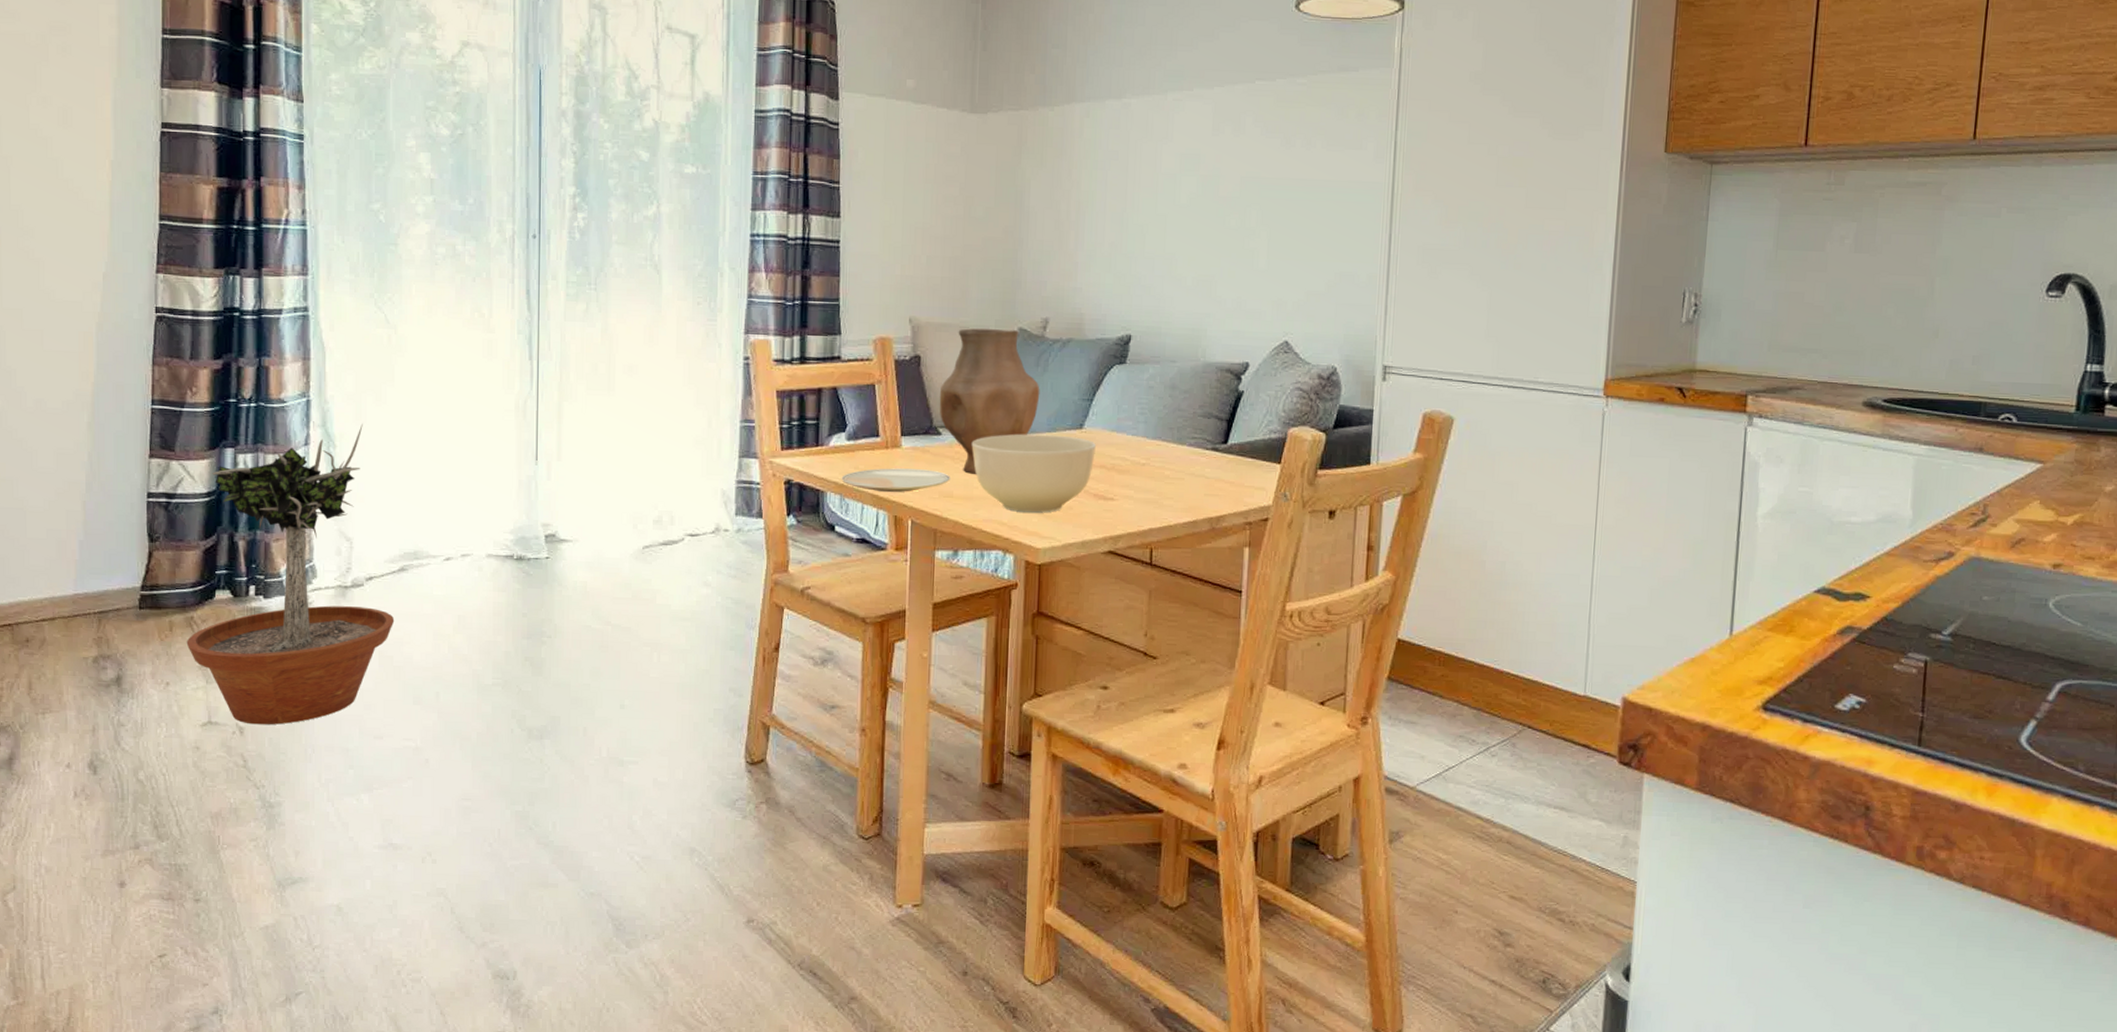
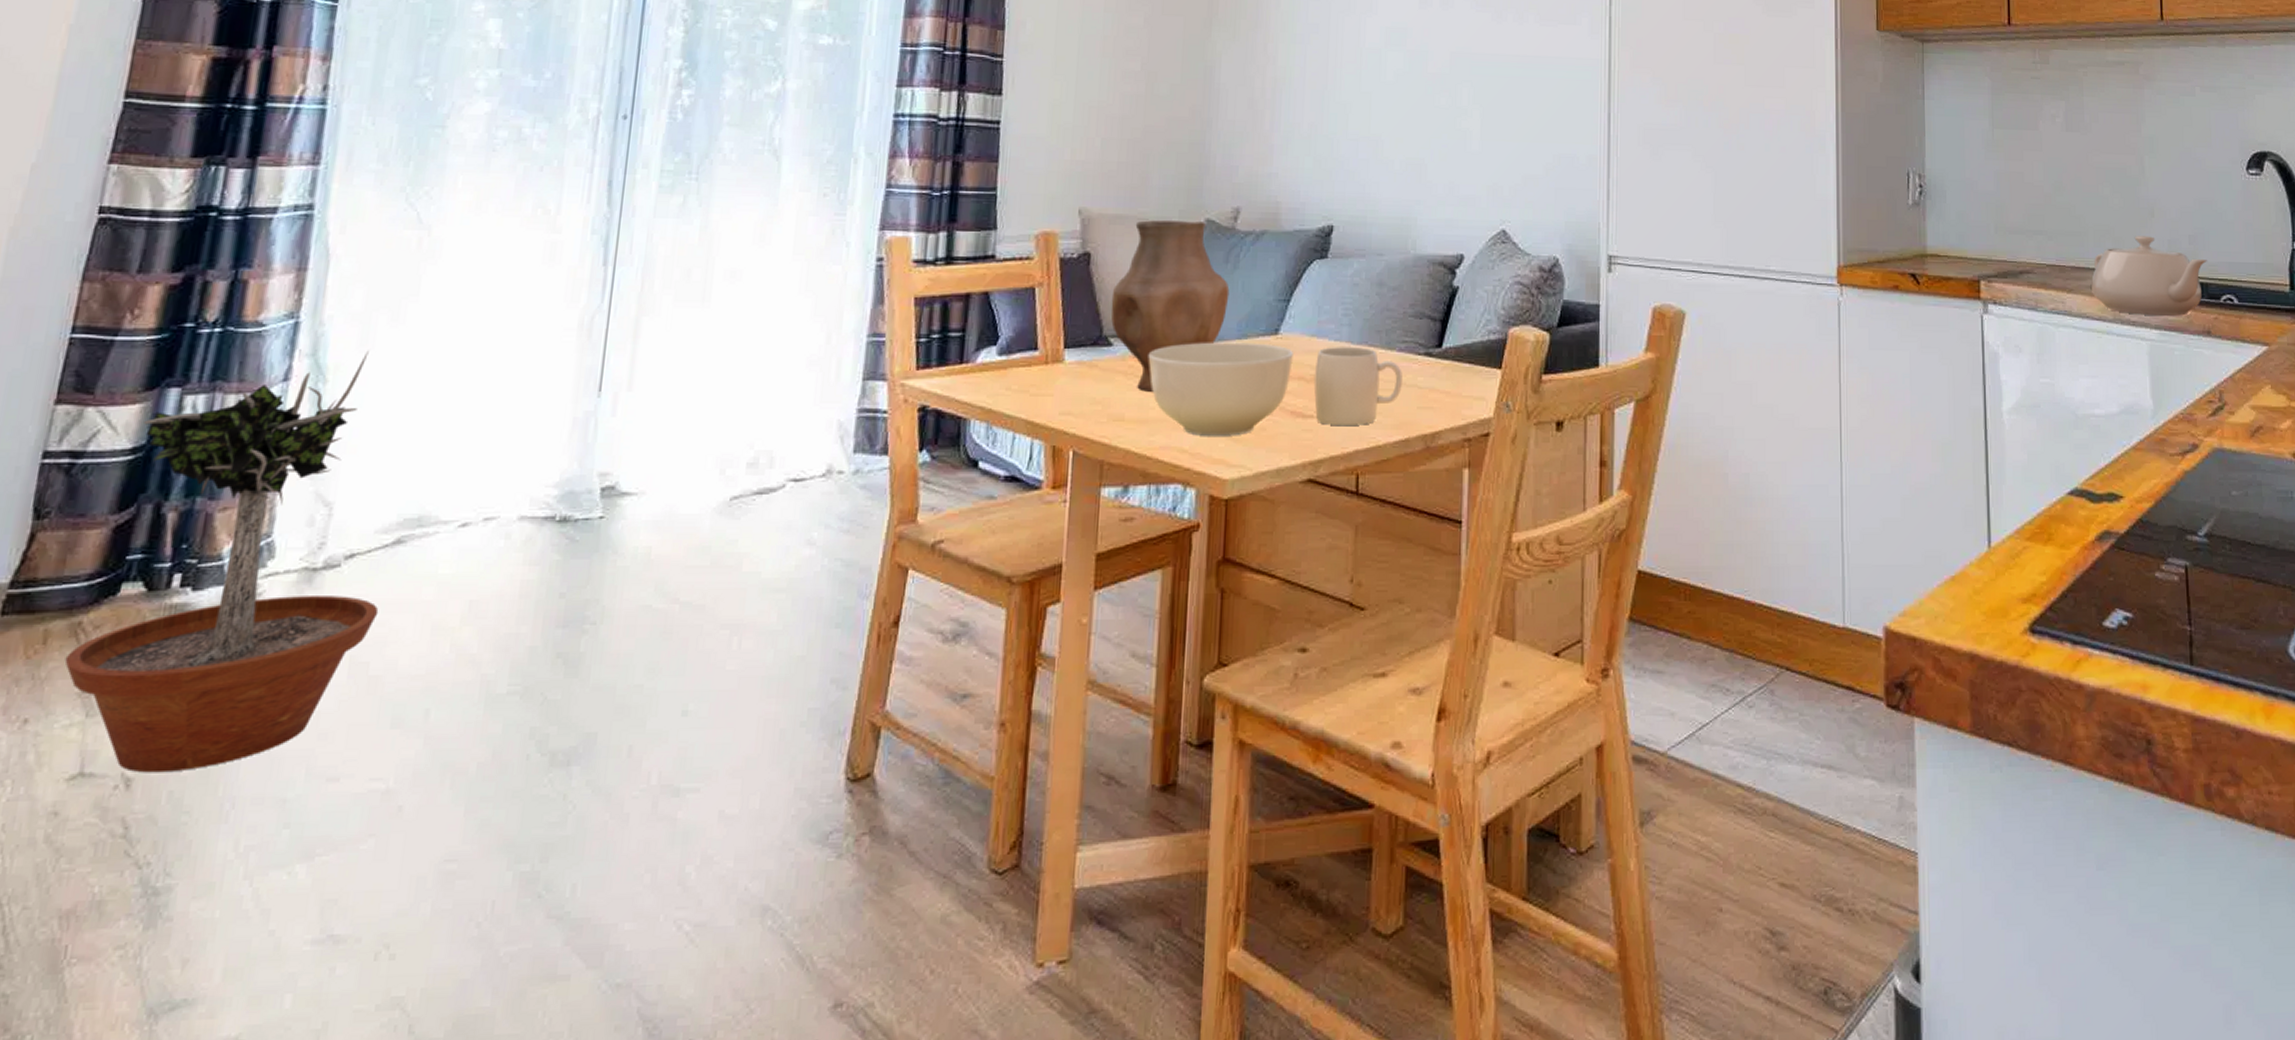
plate: present [841,468,950,493] -> none [989,387,1122,418]
mug: none [1113,441,1192,508] -> present [1313,347,1402,425]
teapot: none [1861,355,1991,434] -> present [2090,236,2208,317]

